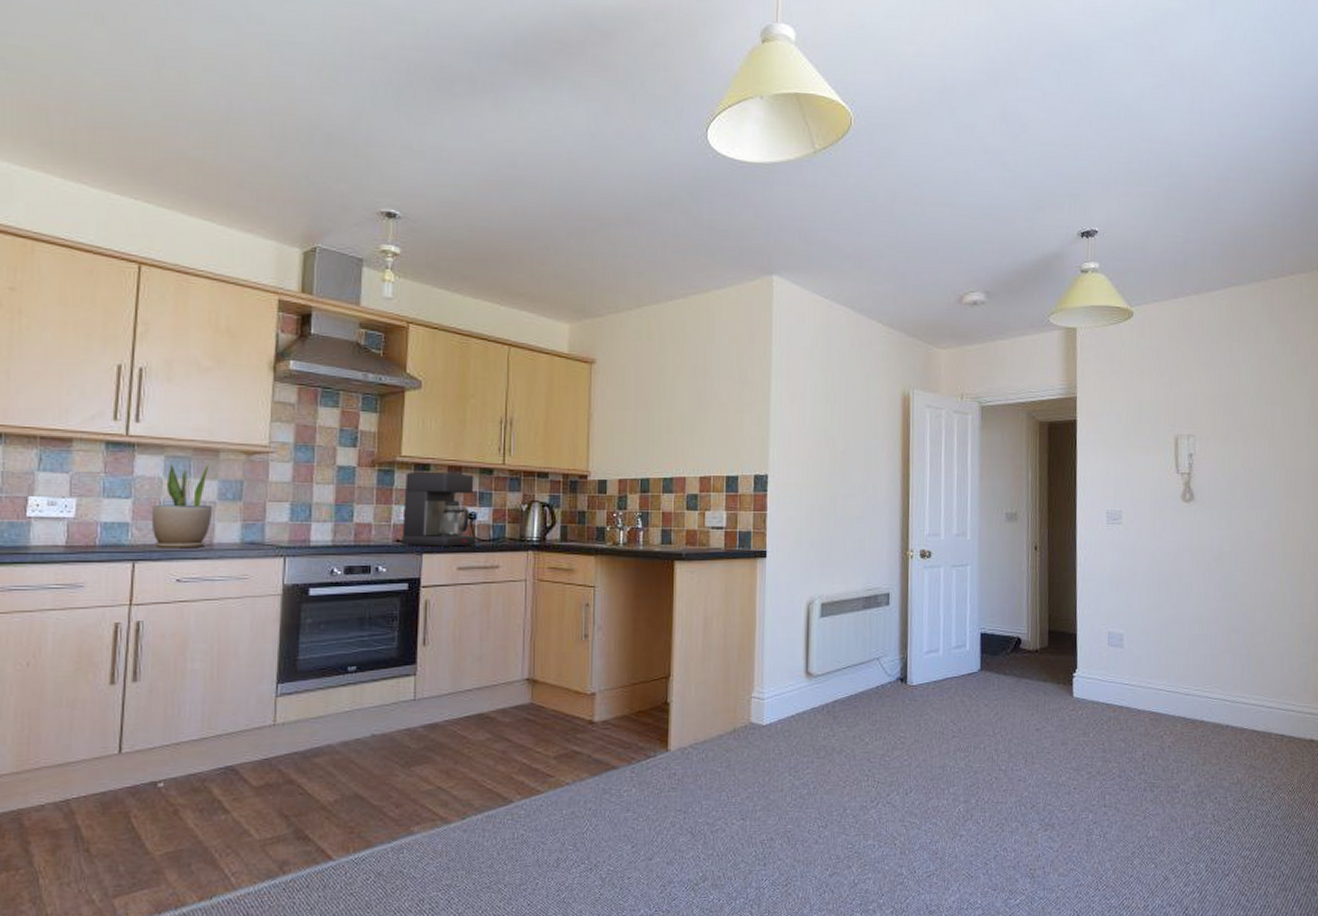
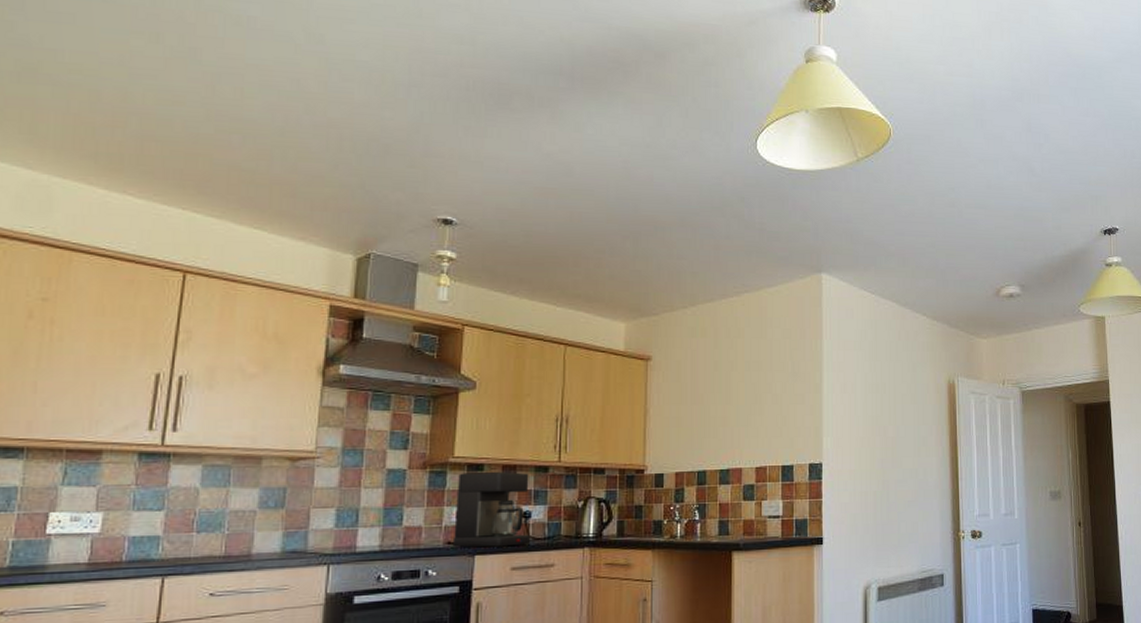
potted plant: present [151,461,213,549] -> none [184,469,254,562]

